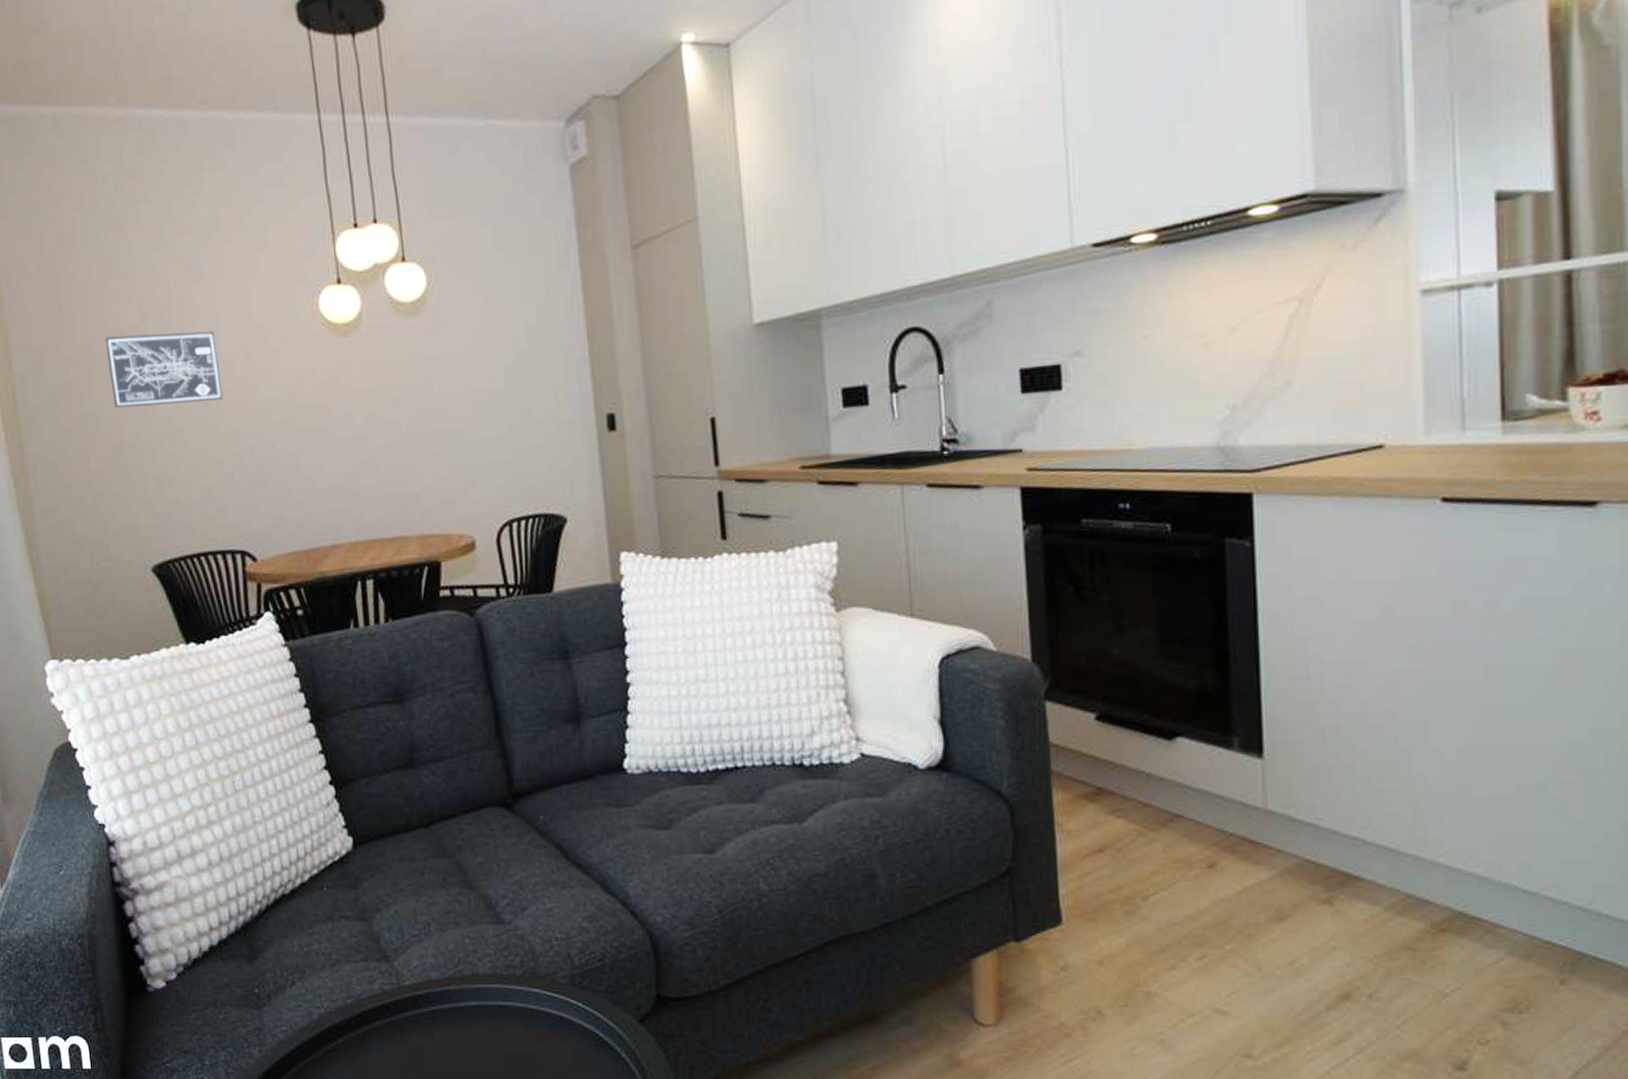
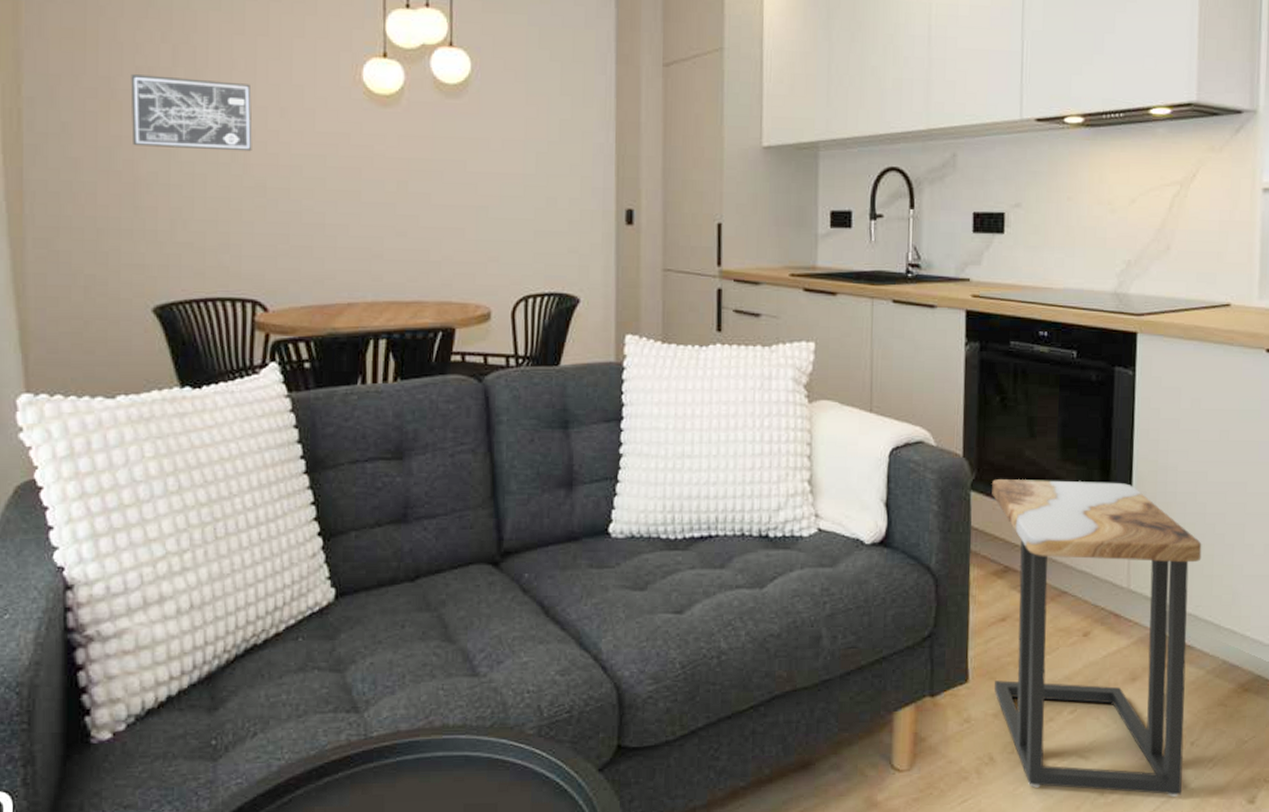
side table: none [1072,680,1366,1060] -> present [992,479,1202,797]

